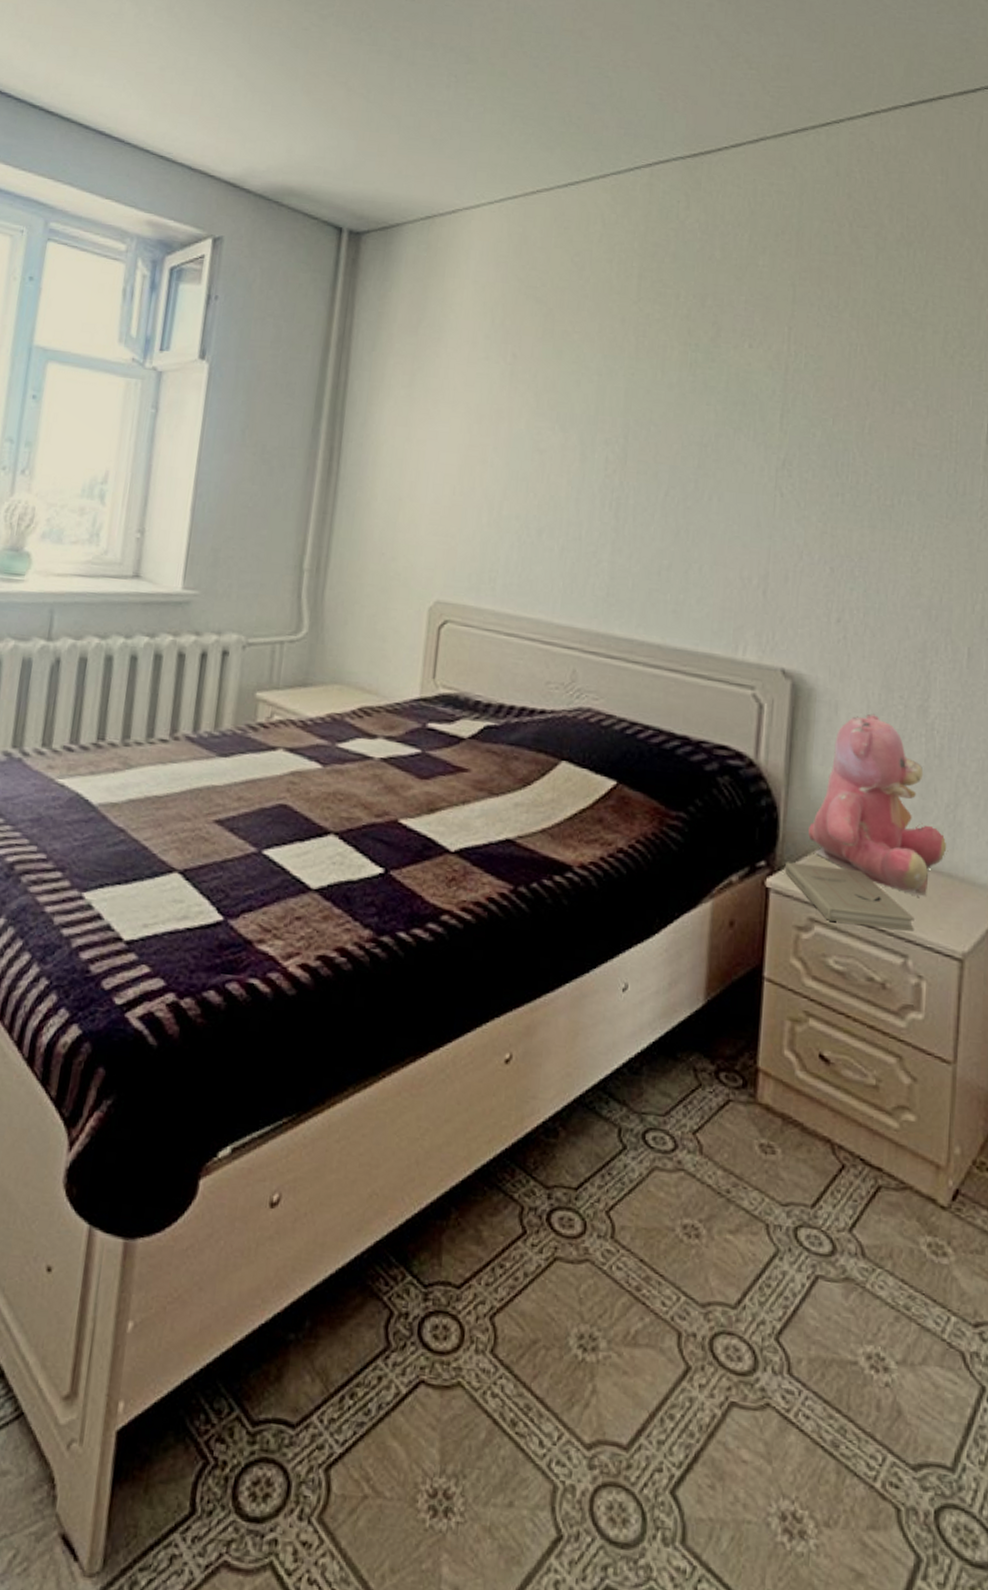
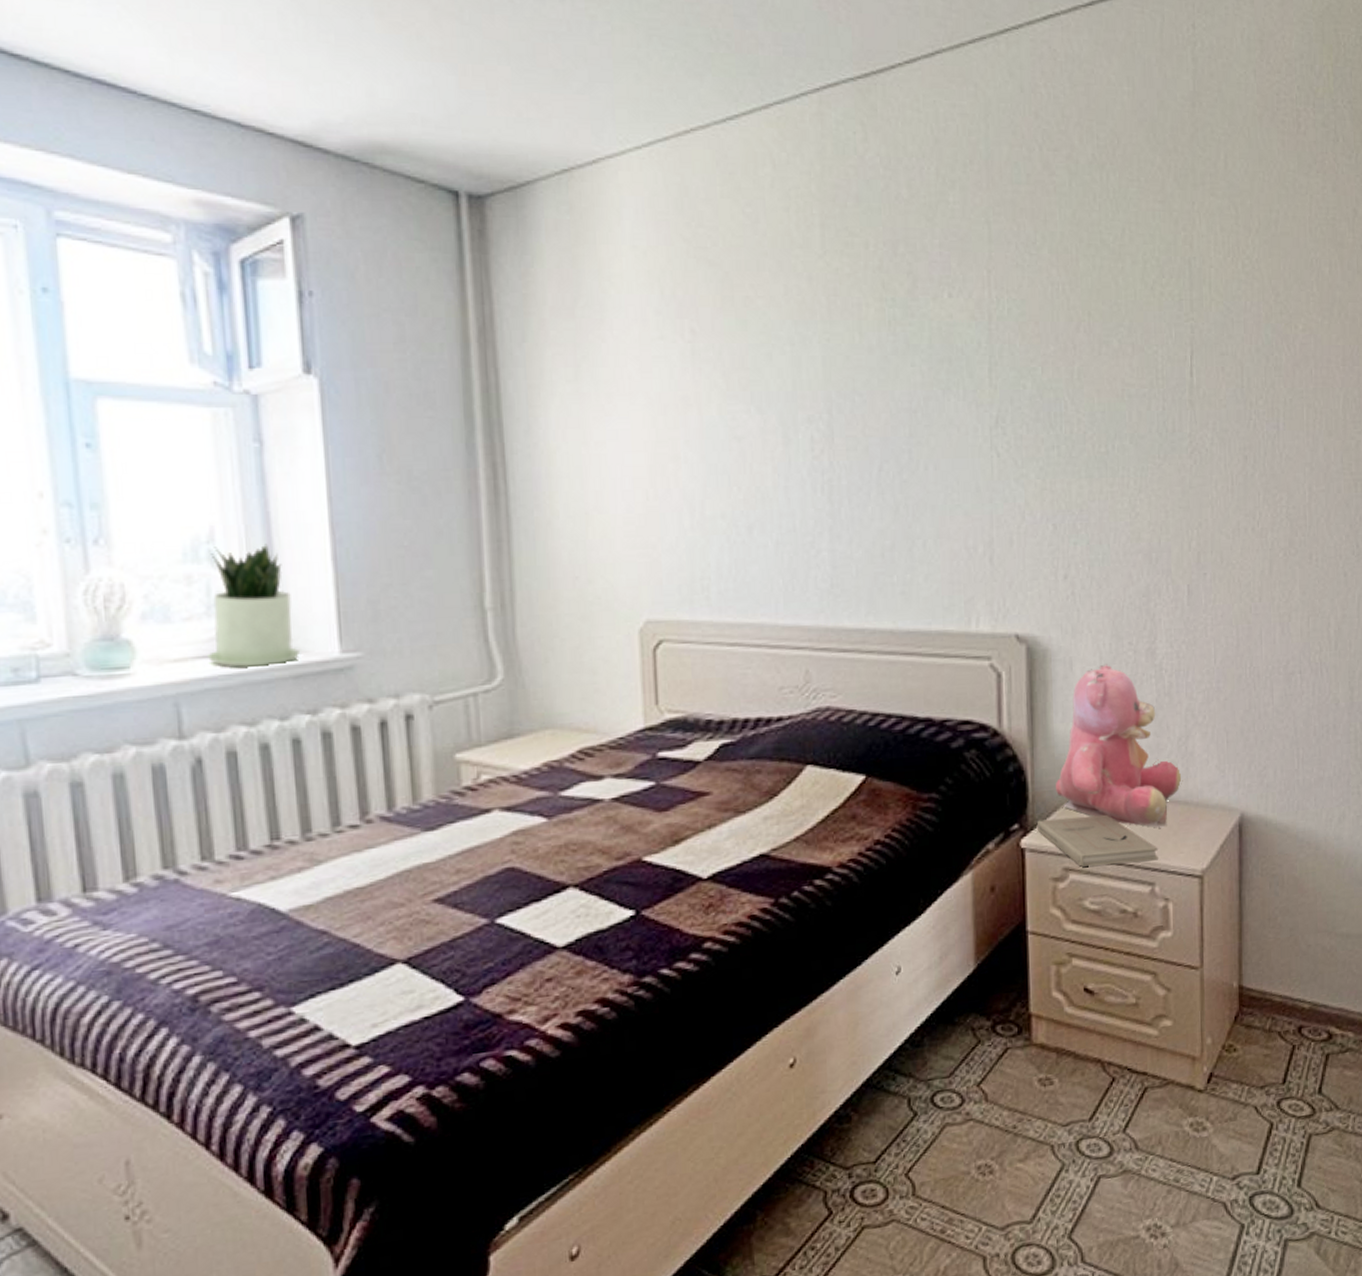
planter: none [82,487,154,592] -> present [208,543,300,668]

